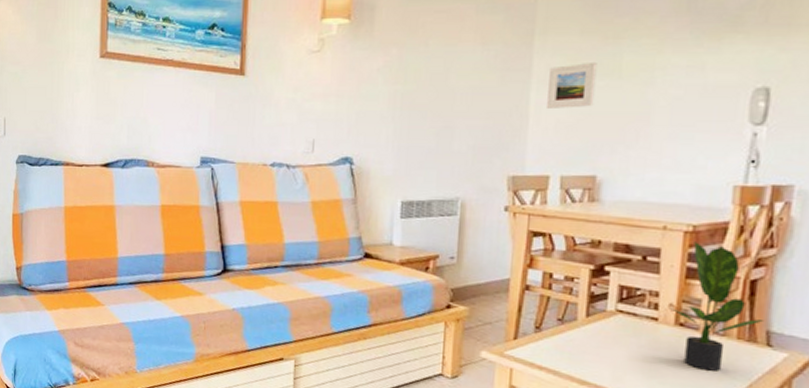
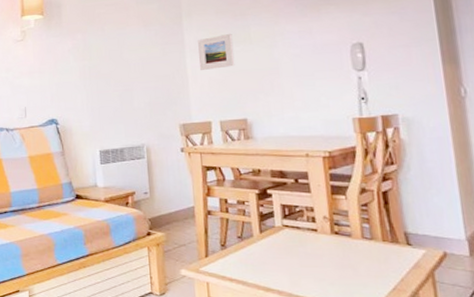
potted plant: present [670,242,764,371] -> none [325,164,400,270]

